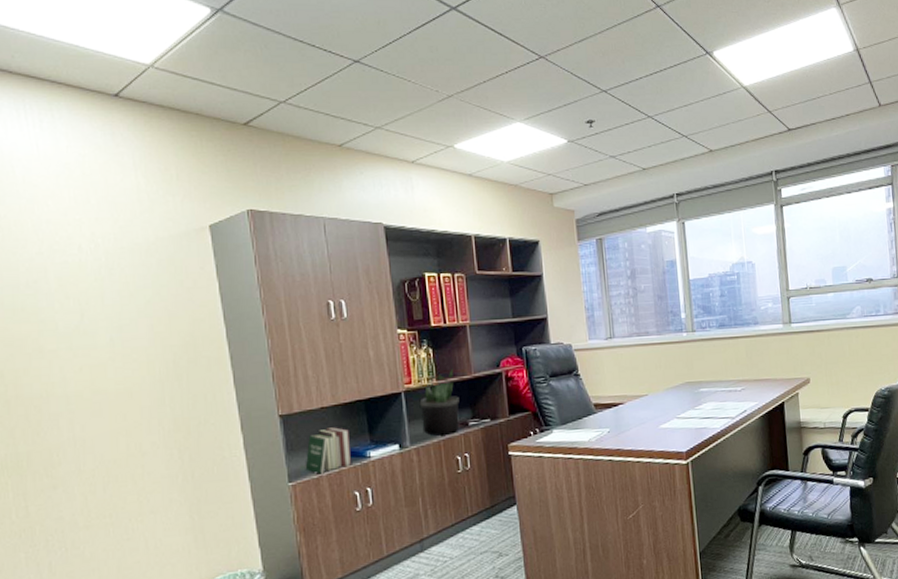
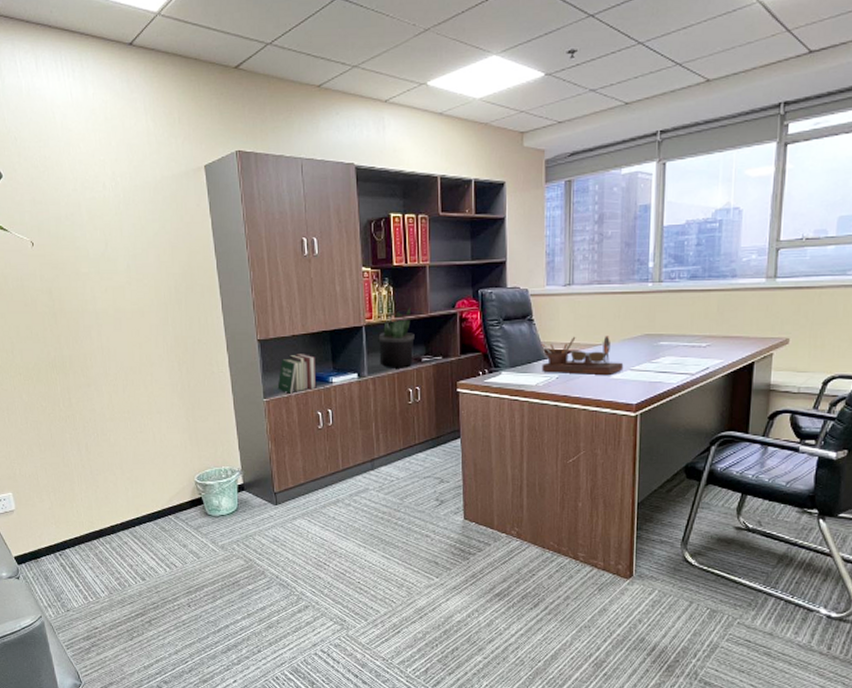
desk organizer: none [589,386,670,427] -> present [541,335,624,376]

